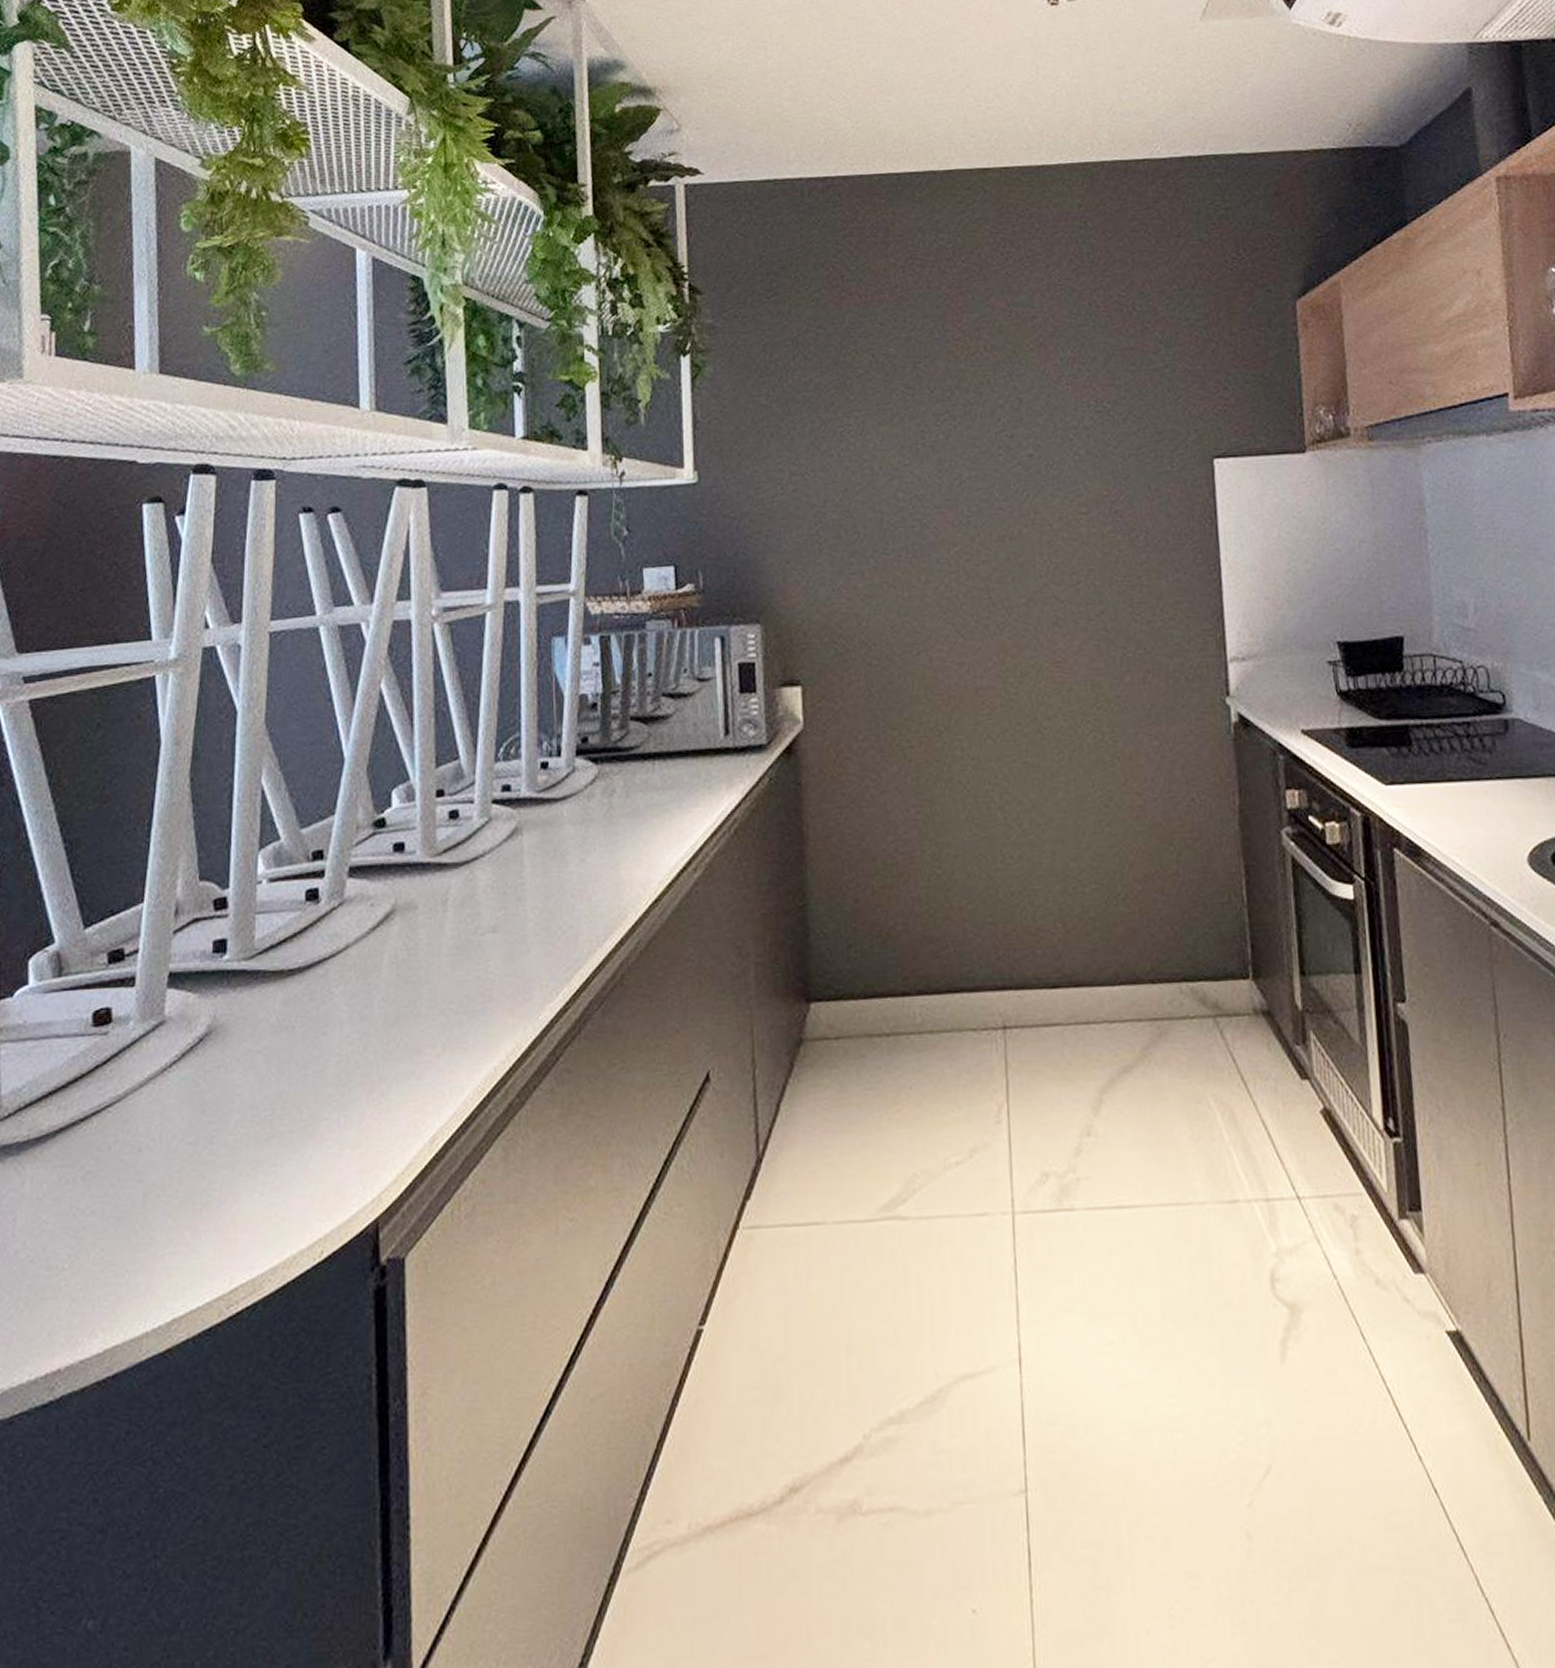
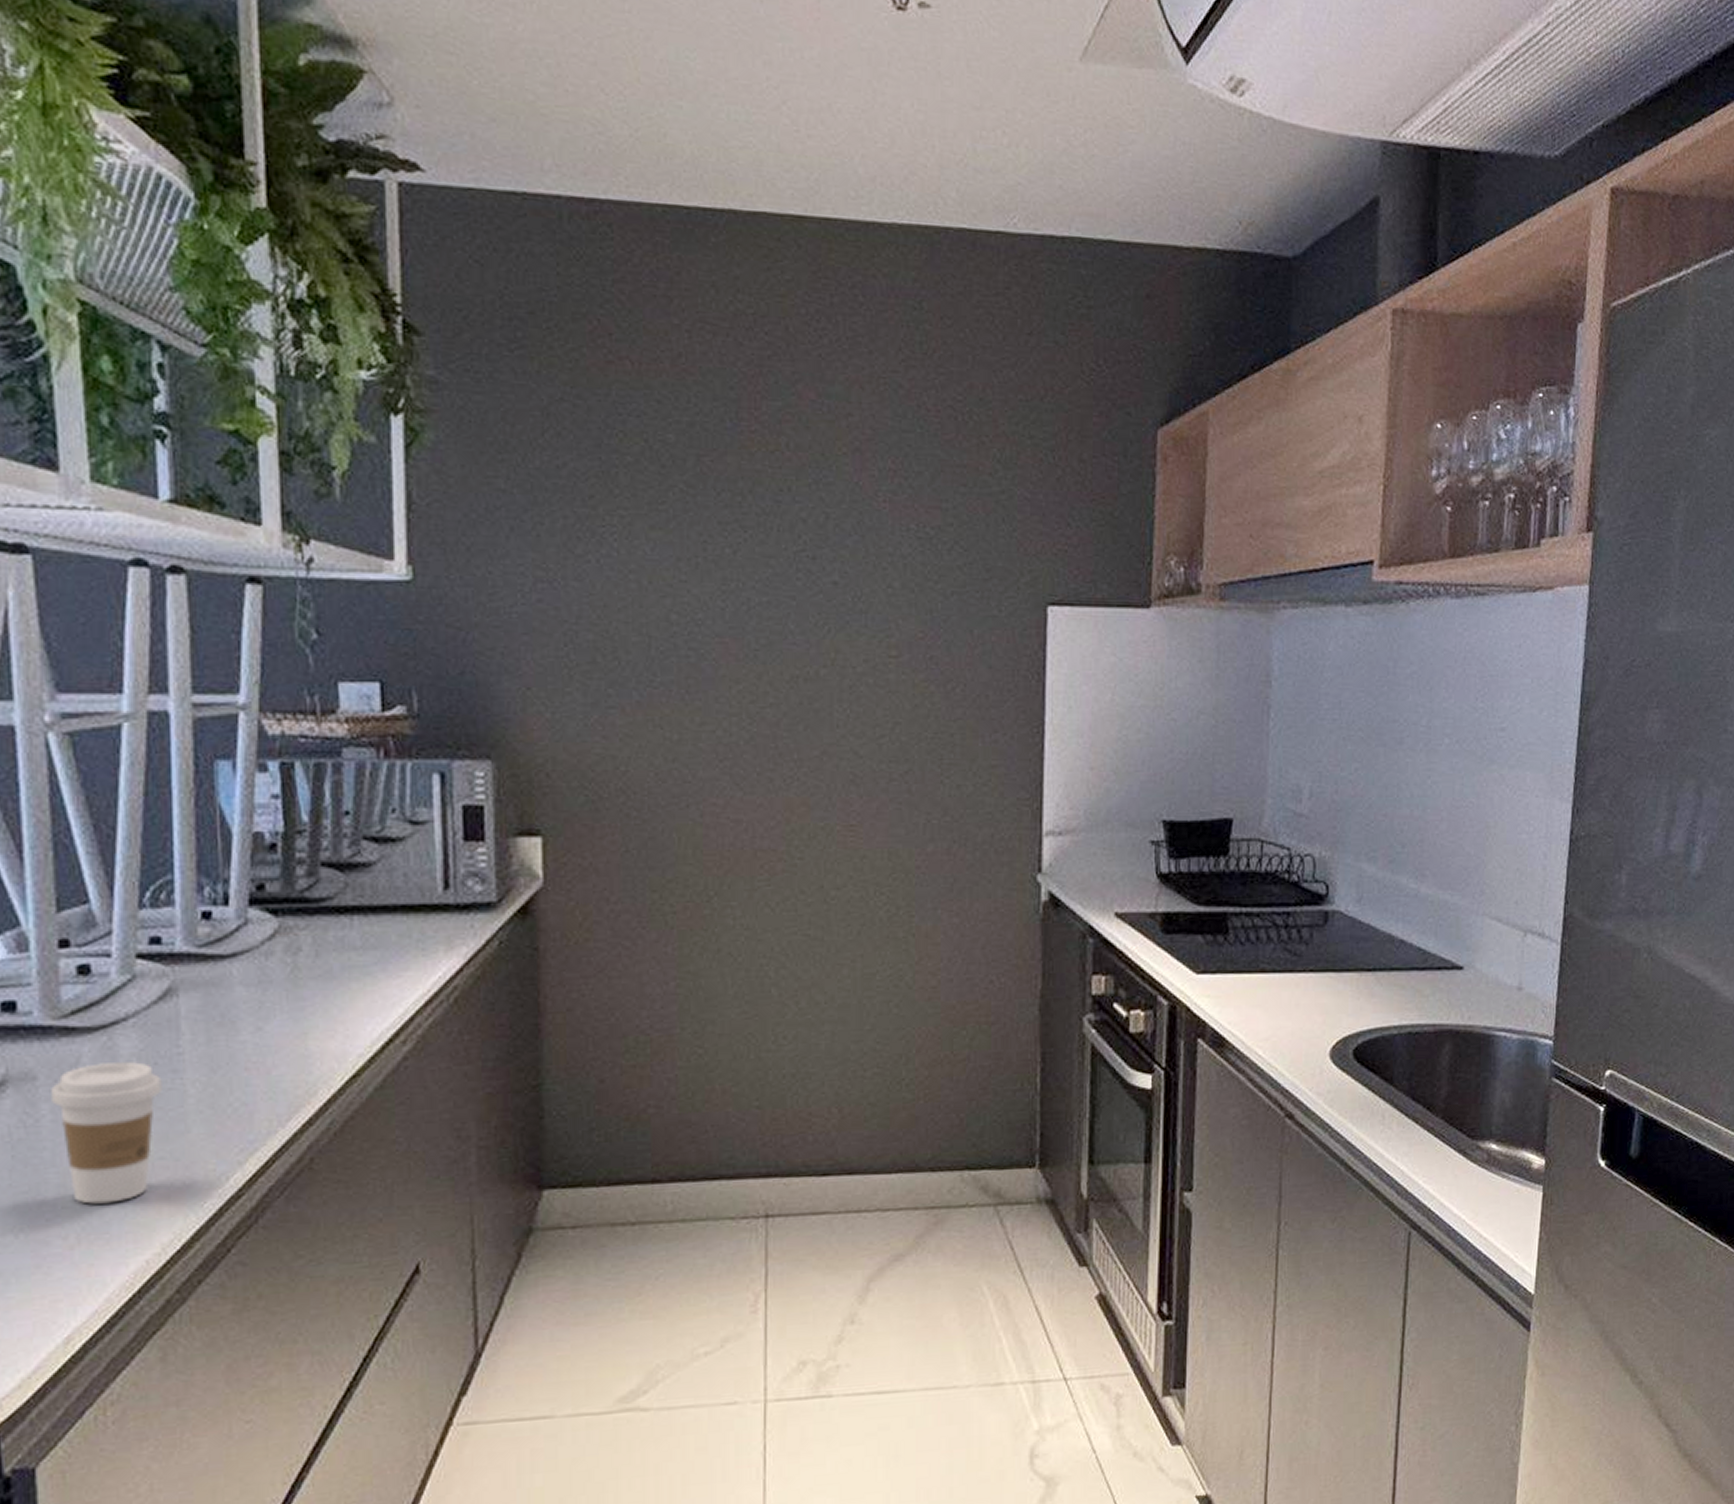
coffee cup: none [427,892,509,1017] -> present [51,1062,162,1204]

